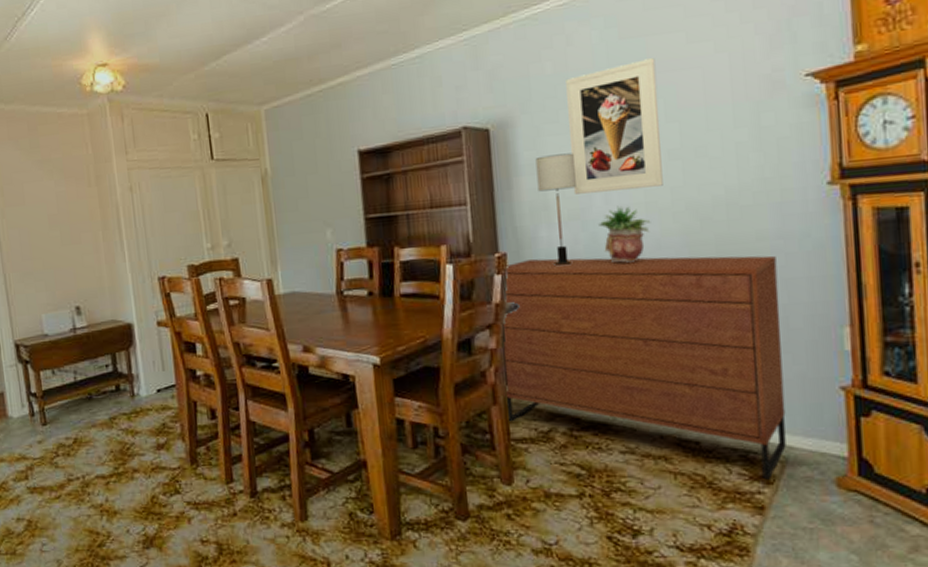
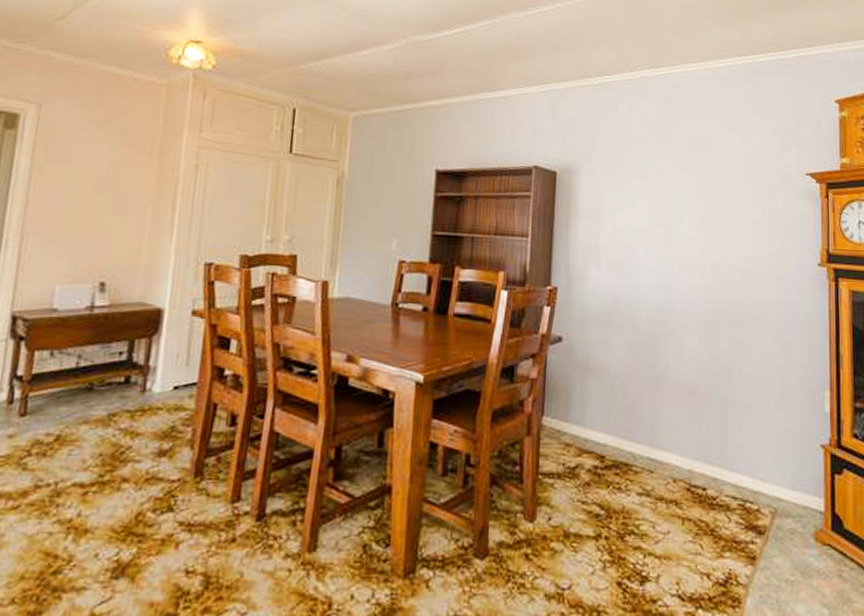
dresser: present [503,255,786,480] -> none [538,296,778,530]
table lamp: present [535,153,576,267] -> none [592,204,625,307]
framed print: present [566,58,663,195] -> none [621,137,697,246]
potted plant: present [599,206,651,263] -> none [639,258,682,311]

